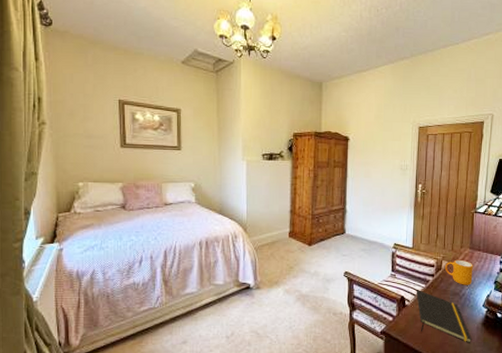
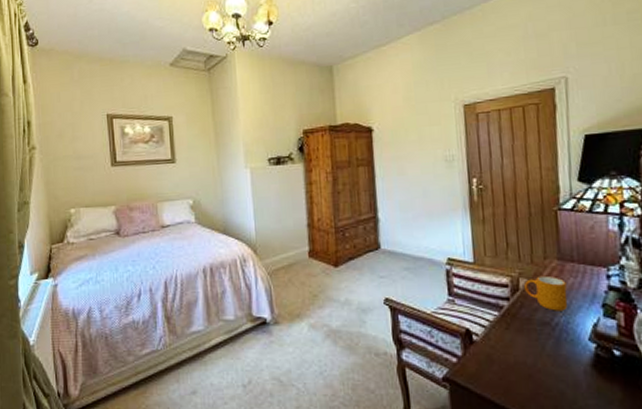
notepad: present [416,290,472,343] -> none [486,319,578,394]

